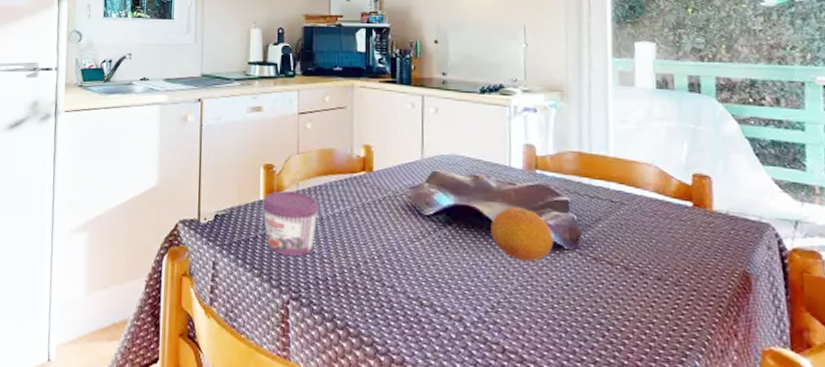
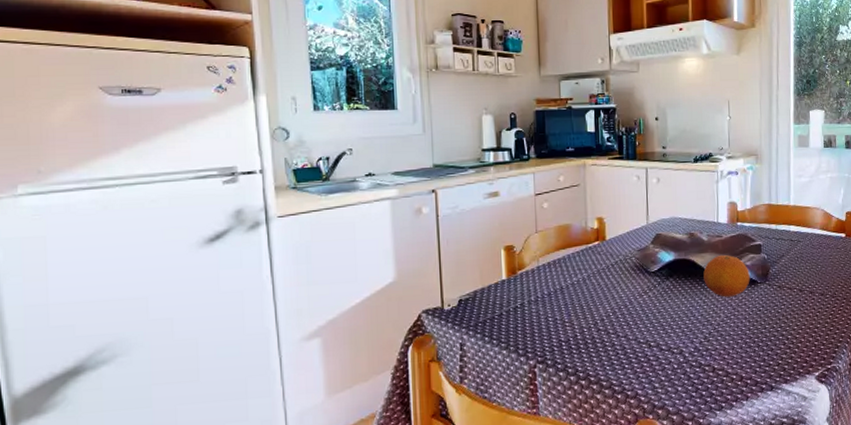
jam: present [262,191,318,257] -> none [505,267,558,327]

